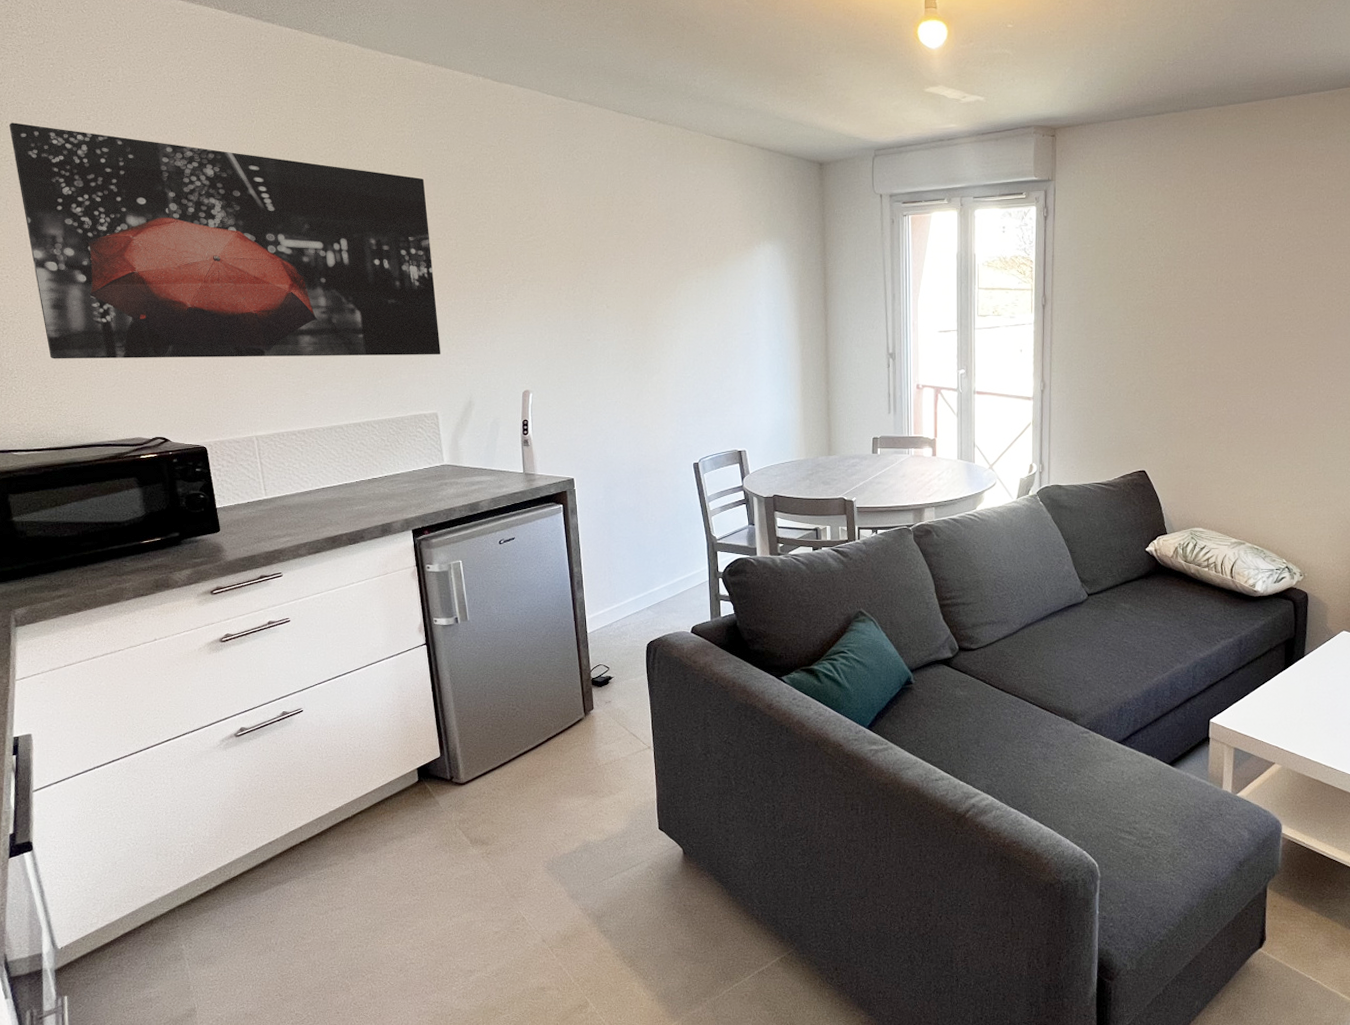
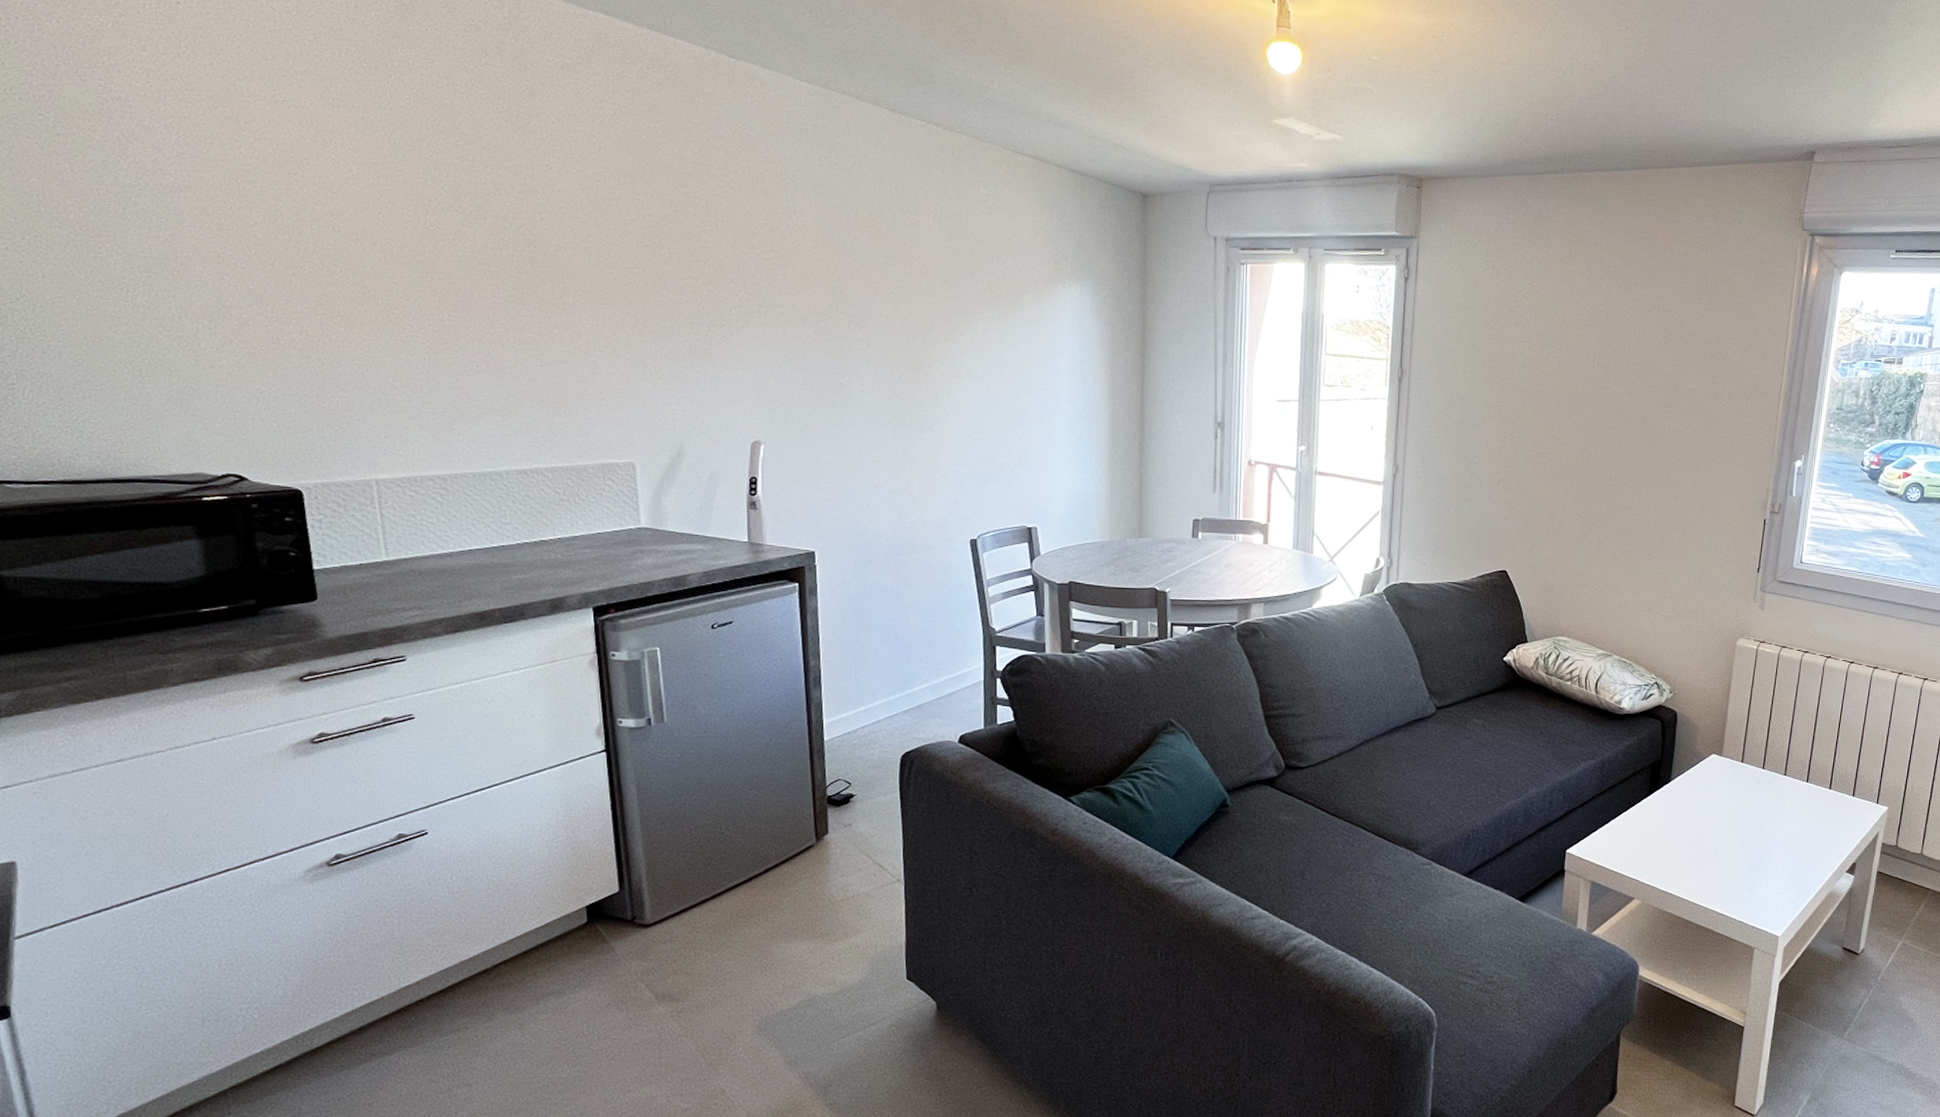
wall art: present [9,122,441,359] -> none [20,43,643,390]

